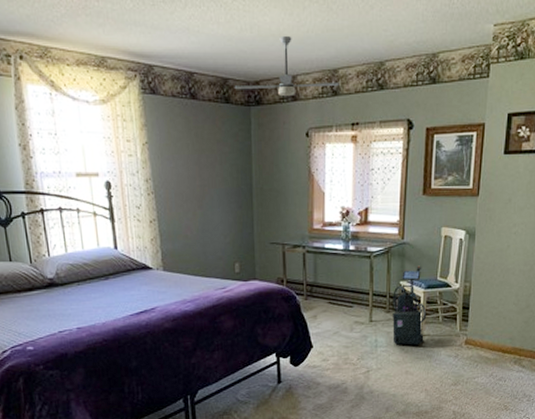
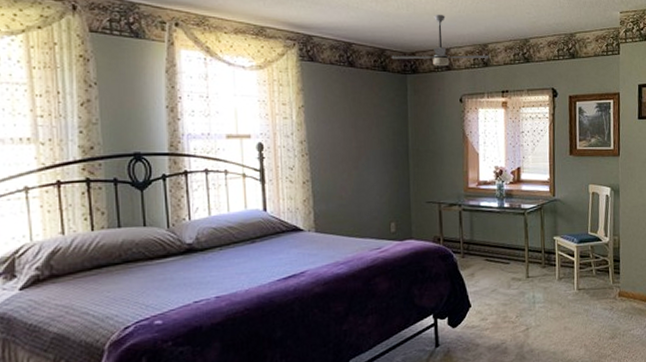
vacuum cleaner: present [393,265,427,346] -> none [547,221,581,300]

